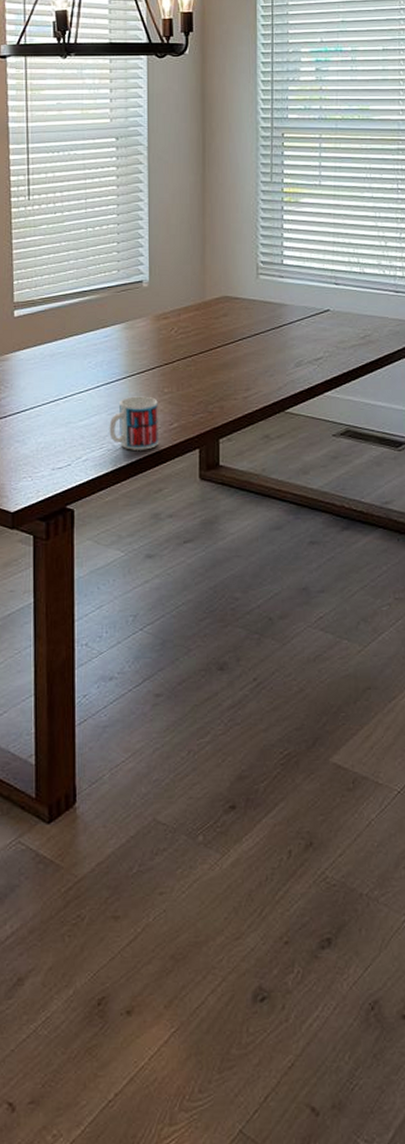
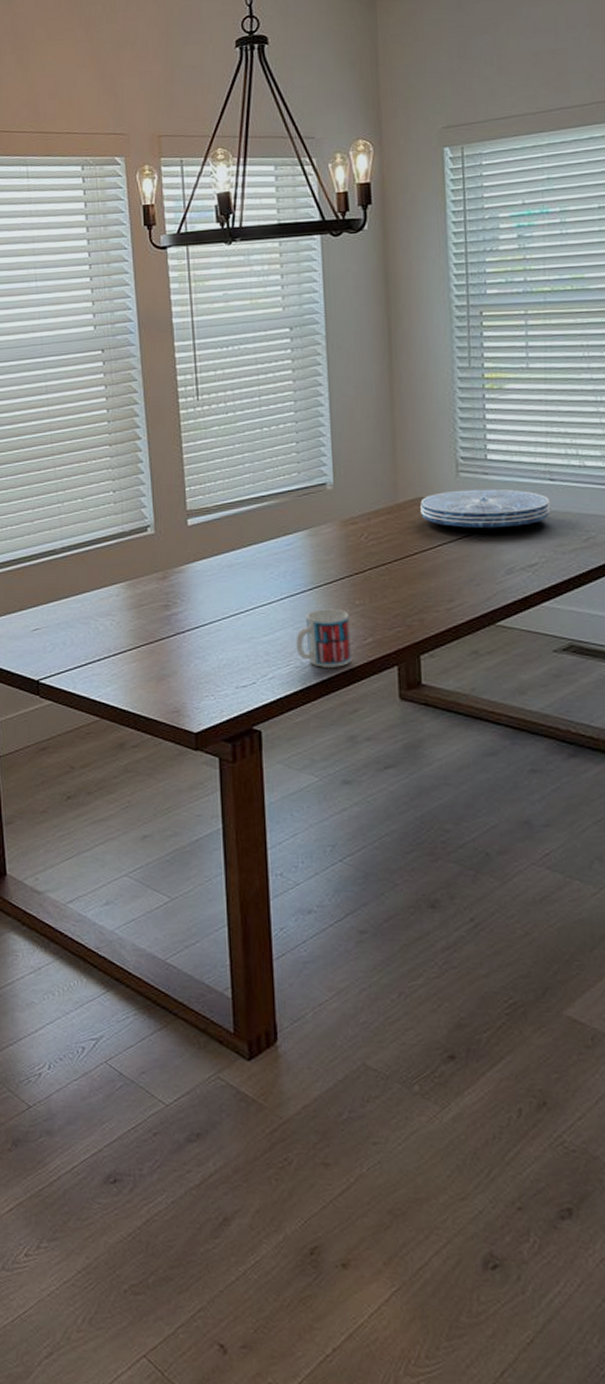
placemat: none [225,290,334,326] -> present [420,489,550,529]

